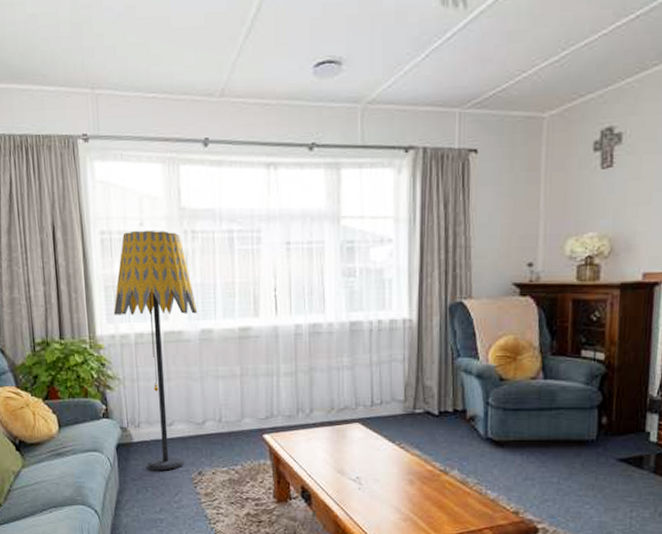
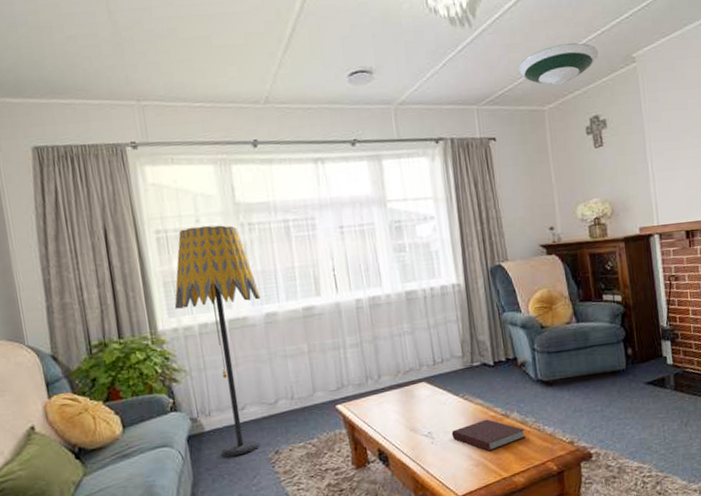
notebook: none [381,473,464,508] -> present [451,419,526,452]
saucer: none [517,30,627,87] -> present [518,43,599,86]

